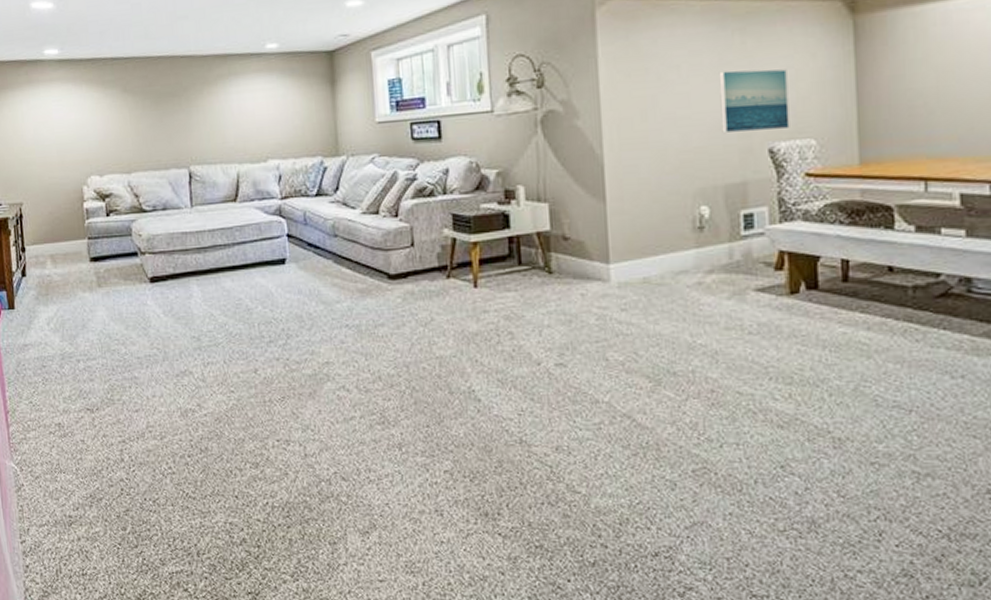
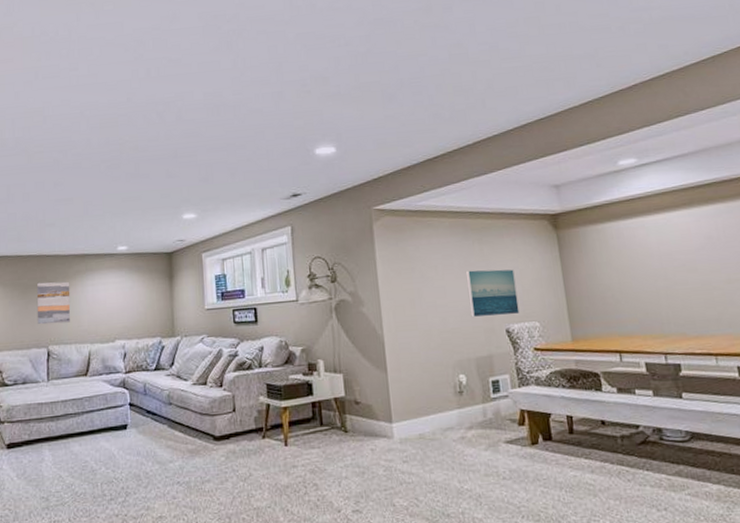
wall art: none [172,88,213,140] -> present [36,281,71,324]

